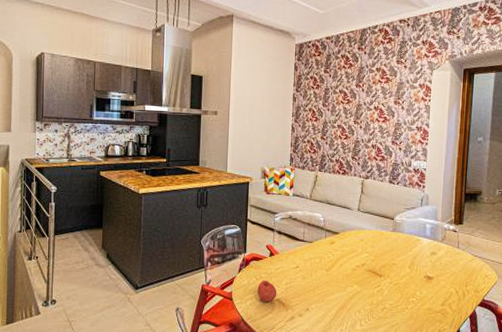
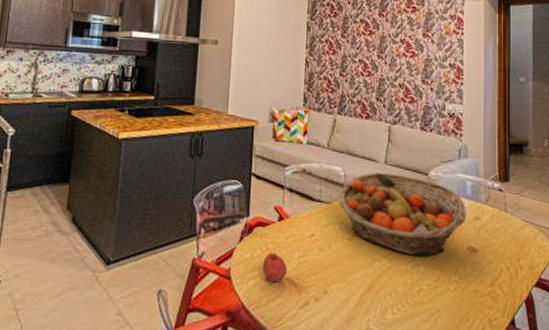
fruit basket: none [318,218,425,283] -> present [338,173,467,256]

